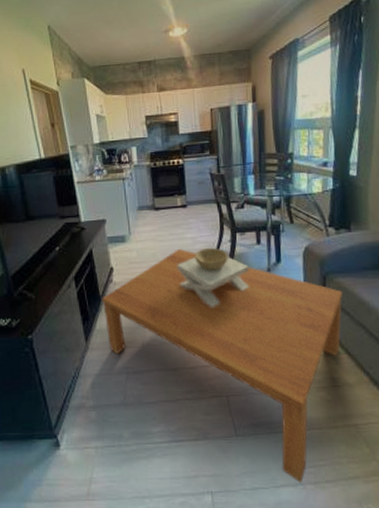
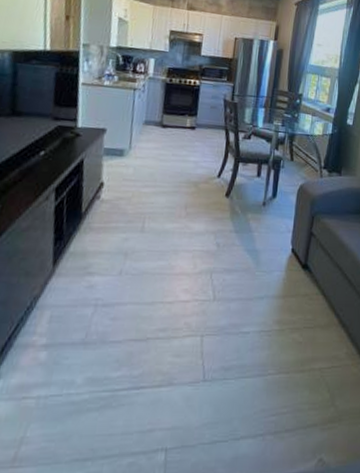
coffee table: present [102,248,343,484] -> none [81,171,327,435]
decorative bowl: present [177,248,249,307] -> none [173,174,246,237]

